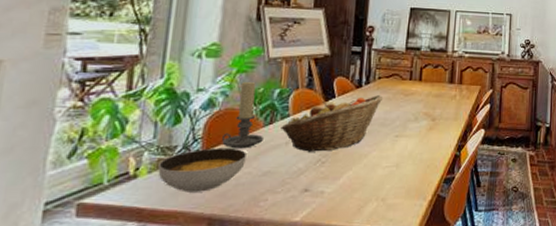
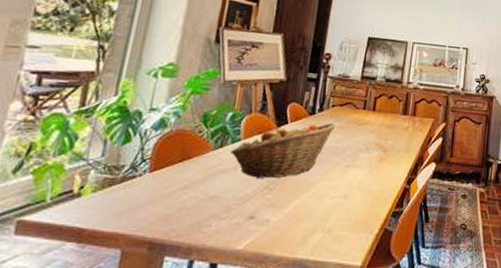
soup bowl: present [158,147,248,193] -> none [102,169,195,214]
candle holder: present [222,81,263,149] -> none [170,103,213,172]

